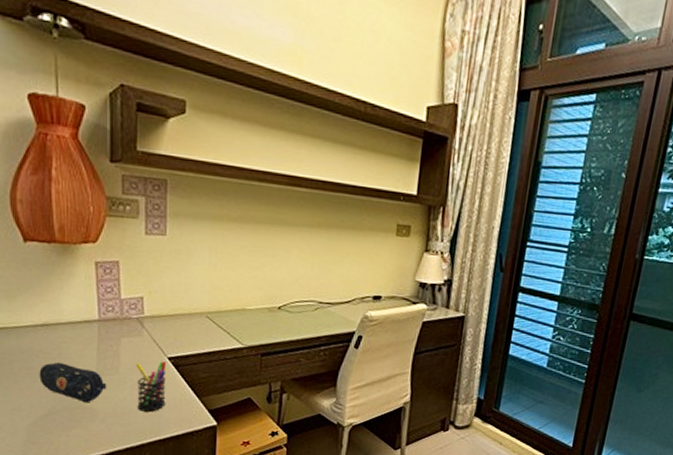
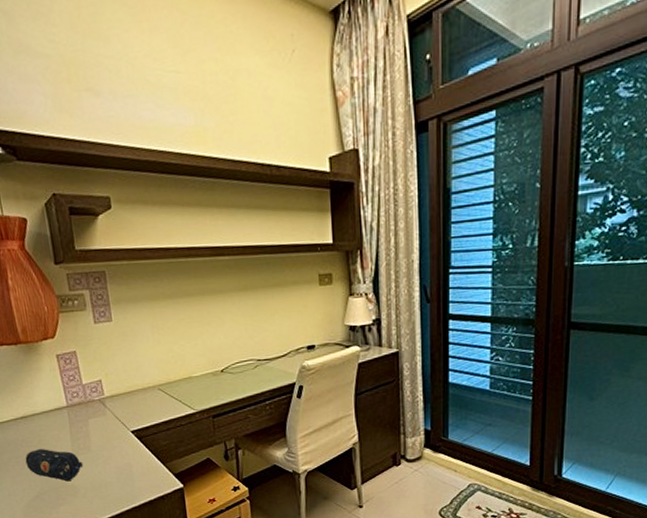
pen holder: present [135,361,167,412] -> none [104,435,136,483]

